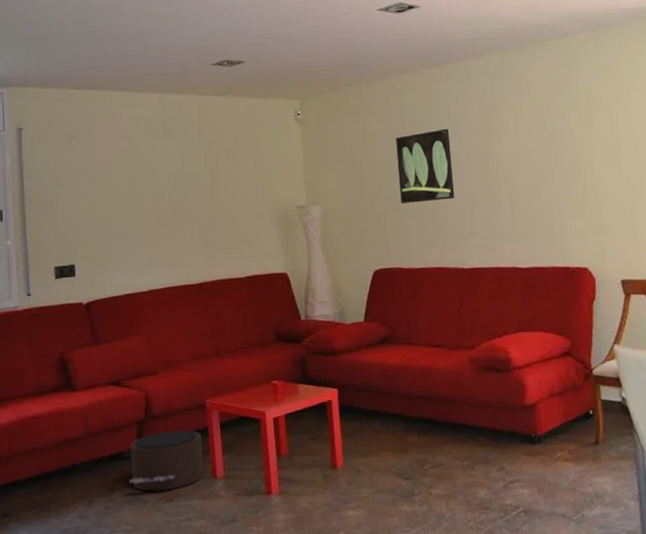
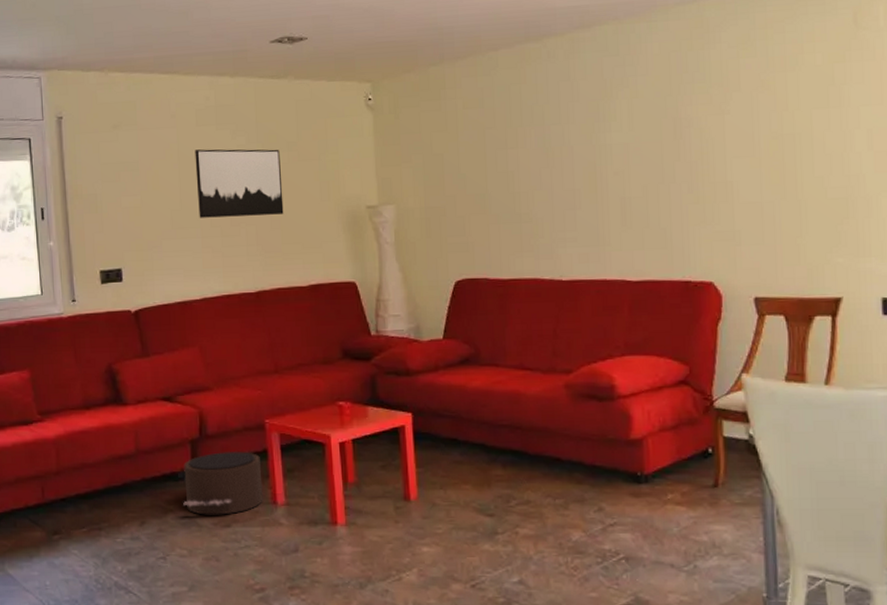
wall art: none [144,157,224,218] -> present [195,149,284,218]
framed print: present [396,128,455,203] -> none [484,115,553,204]

